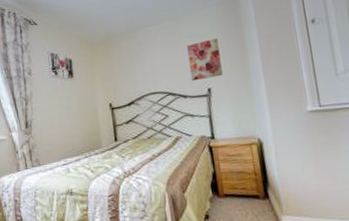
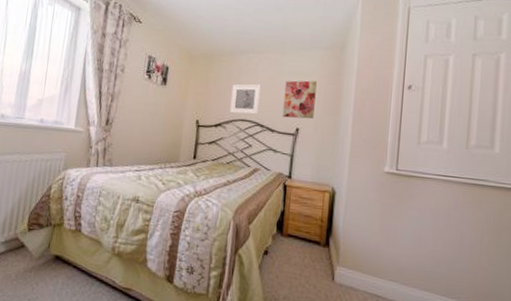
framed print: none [136,54,167,90] -> present [229,84,261,115]

